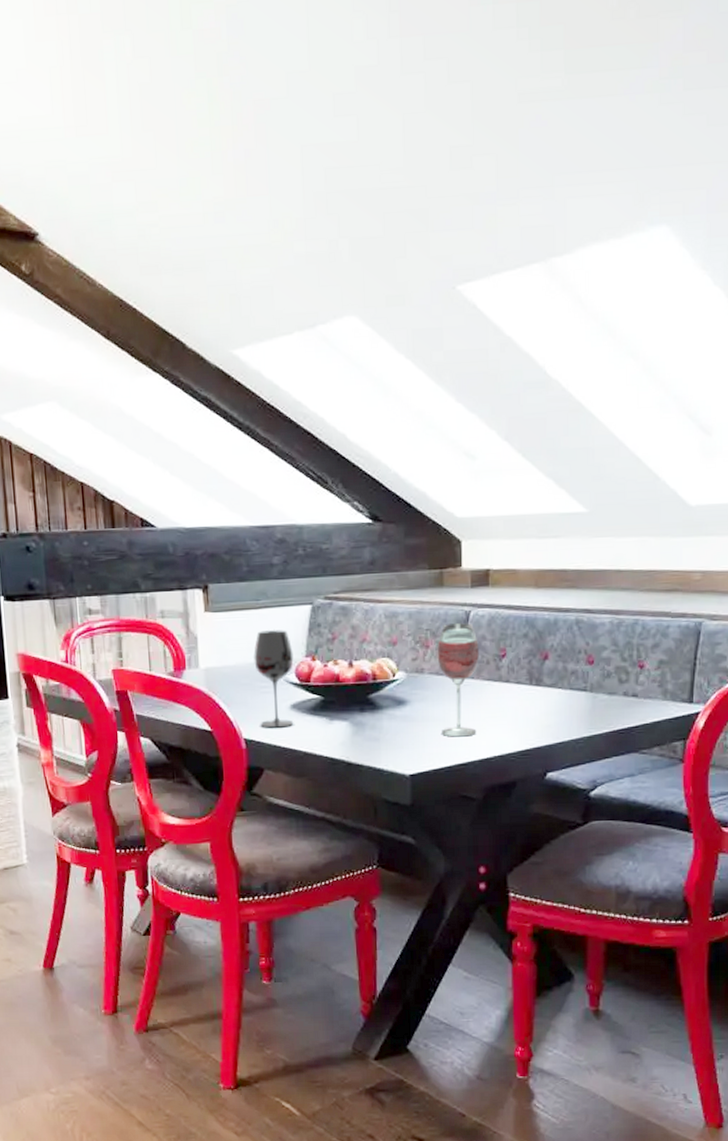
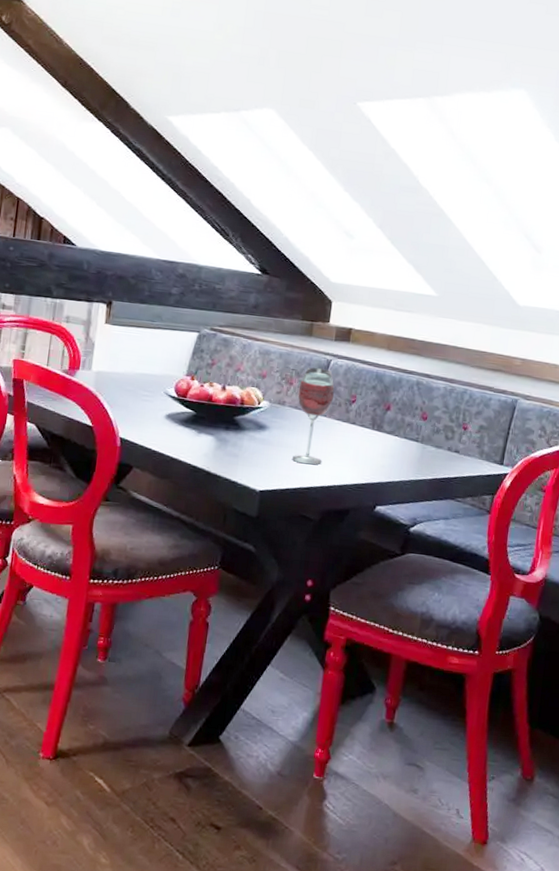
wine glass: present [252,629,294,728] -> none [136,347,176,433]

